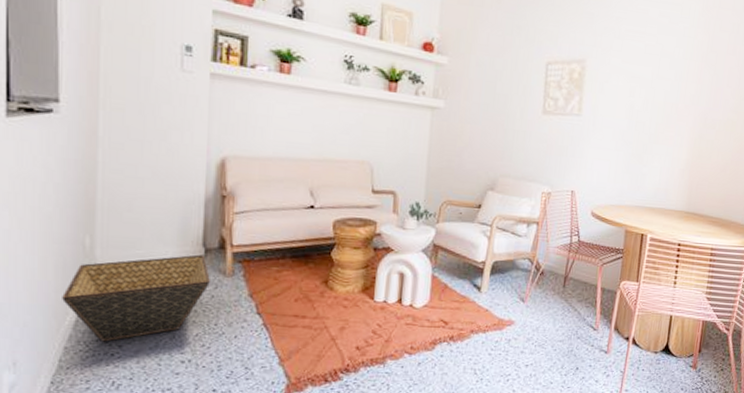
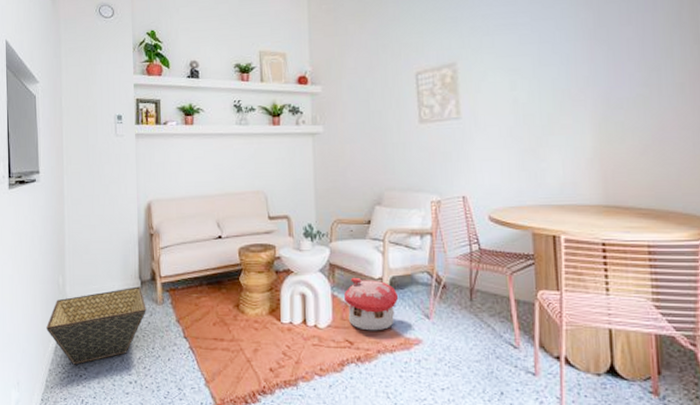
toy house: none [444,259,498,312] -> present [344,277,398,331]

